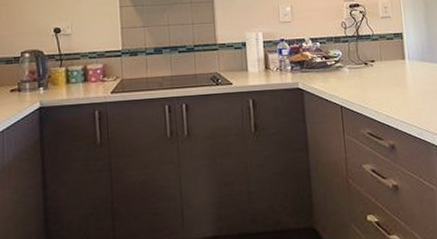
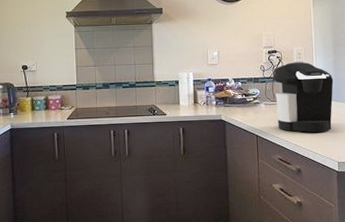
coffee maker: none [357,16,428,101] -> present [273,62,334,133]

